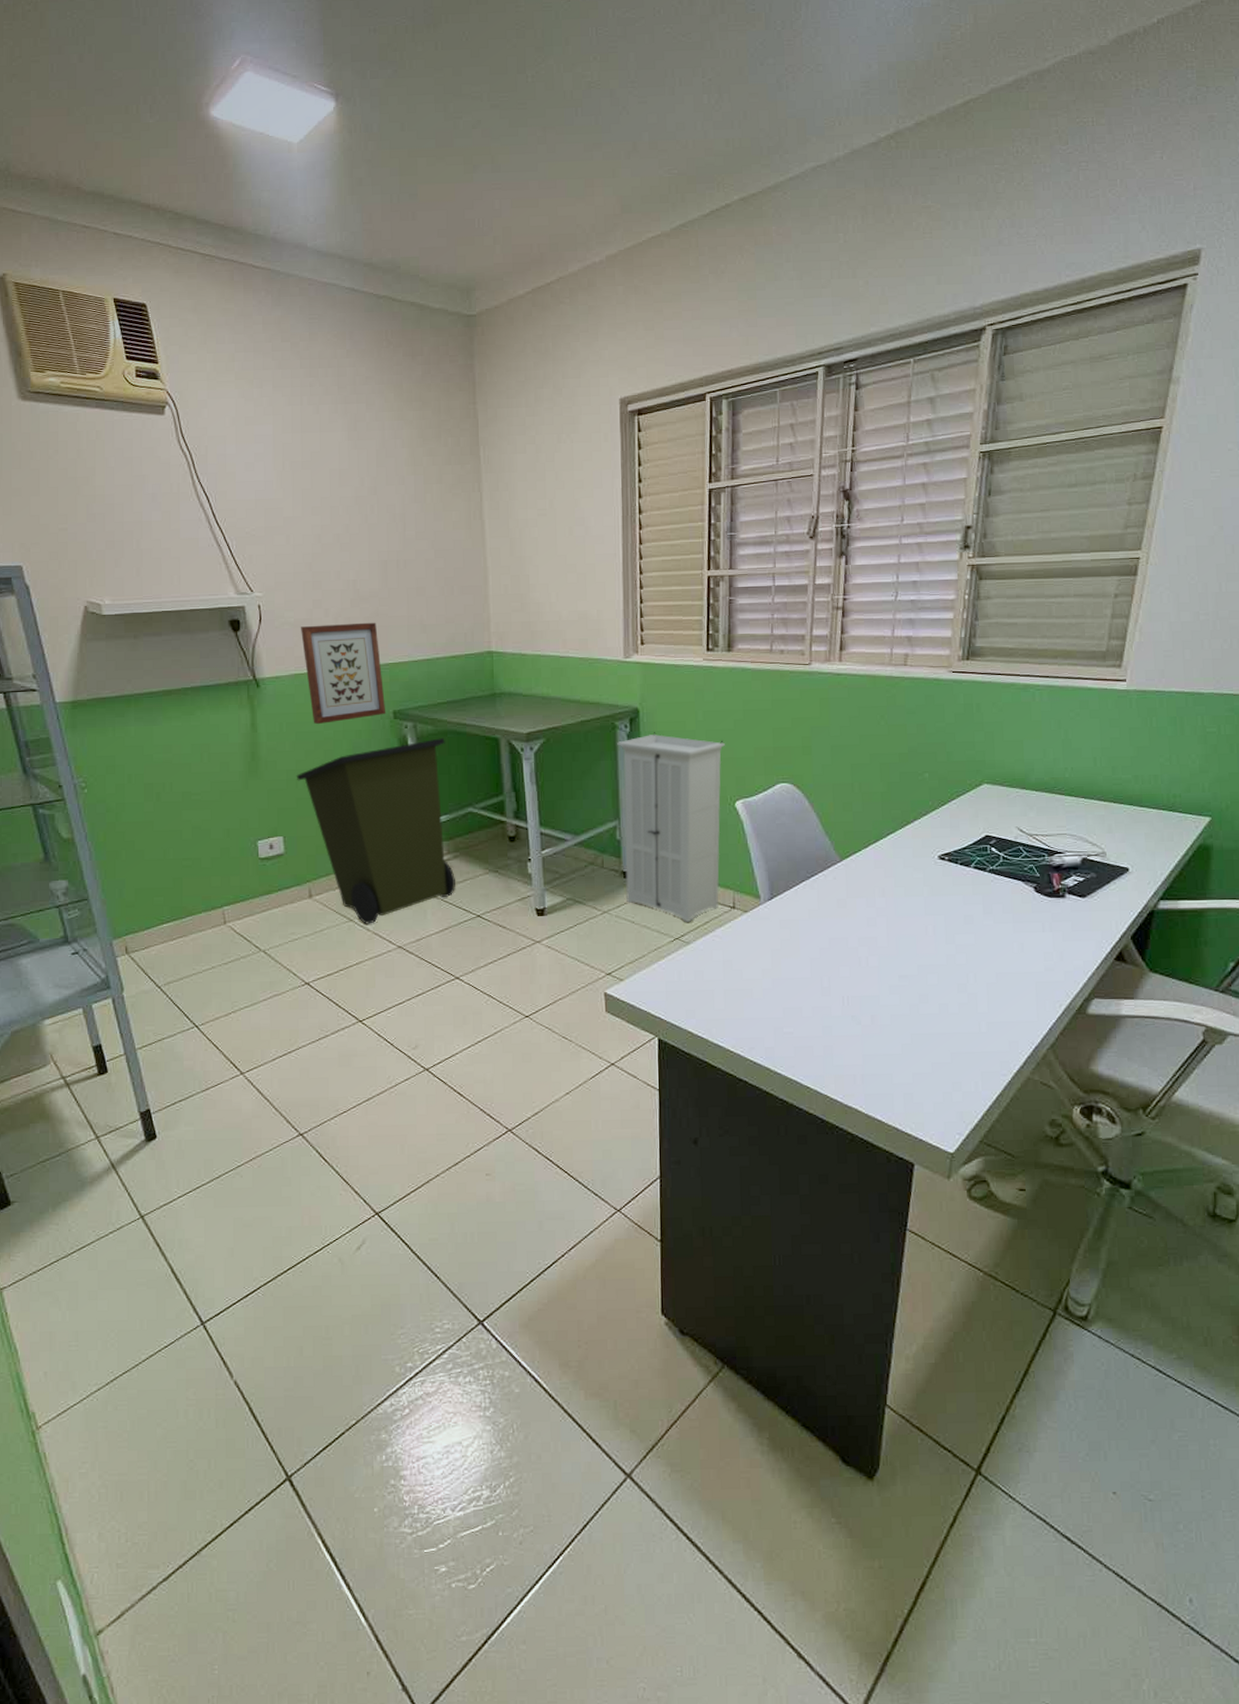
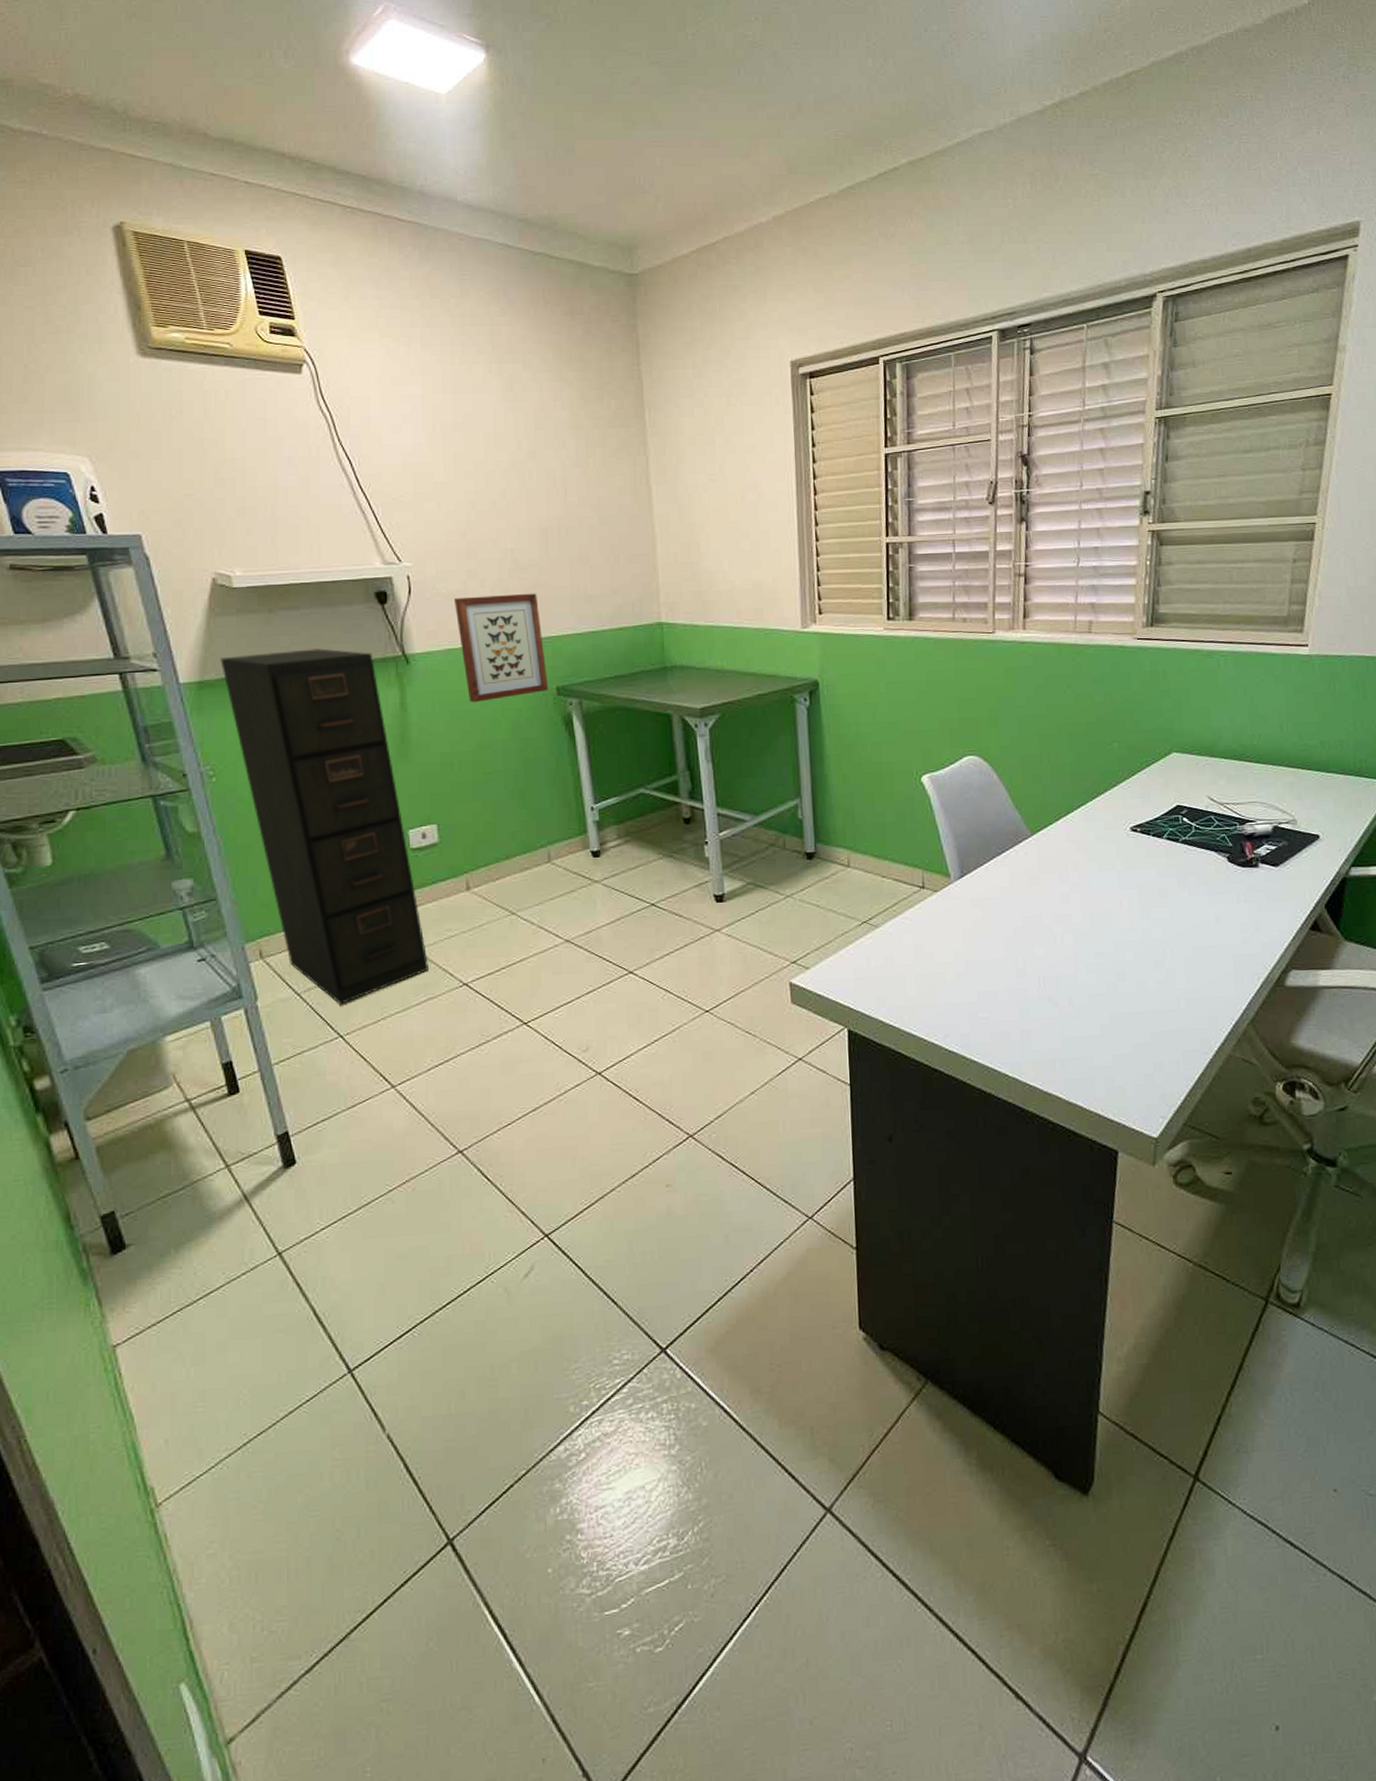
filing cabinet: none [91,672,275,998] -> present [220,648,430,1005]
trash can: present [296,738,455,924] -> none [450,715,627,918]
storage cabinet: present [617,732,725,922] -> none [796,705,909,904]

